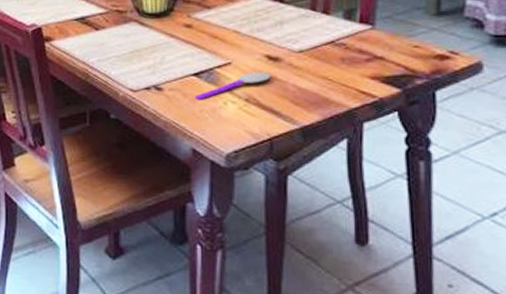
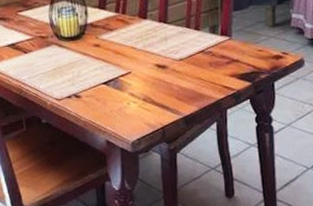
spoon: present [195,71,271,100] -> none [106,77,160,103]

